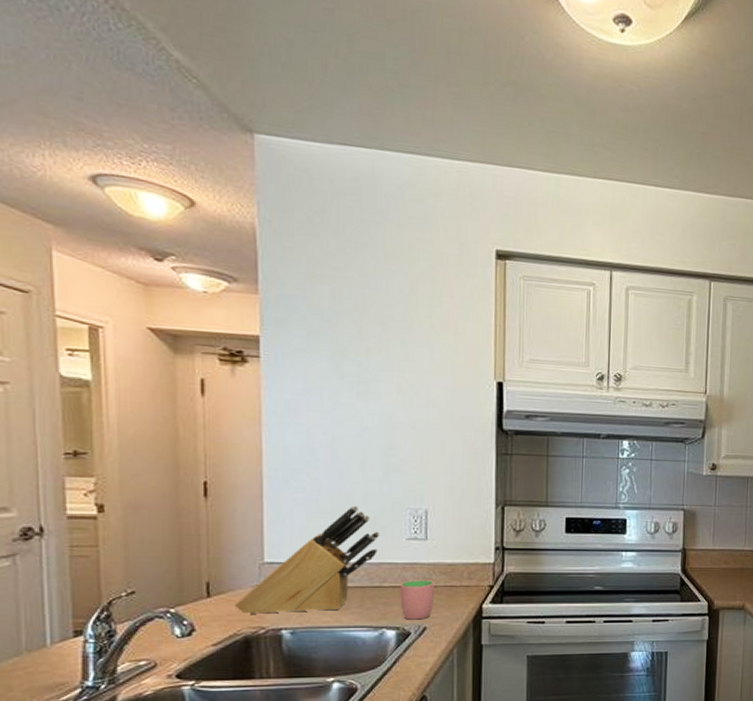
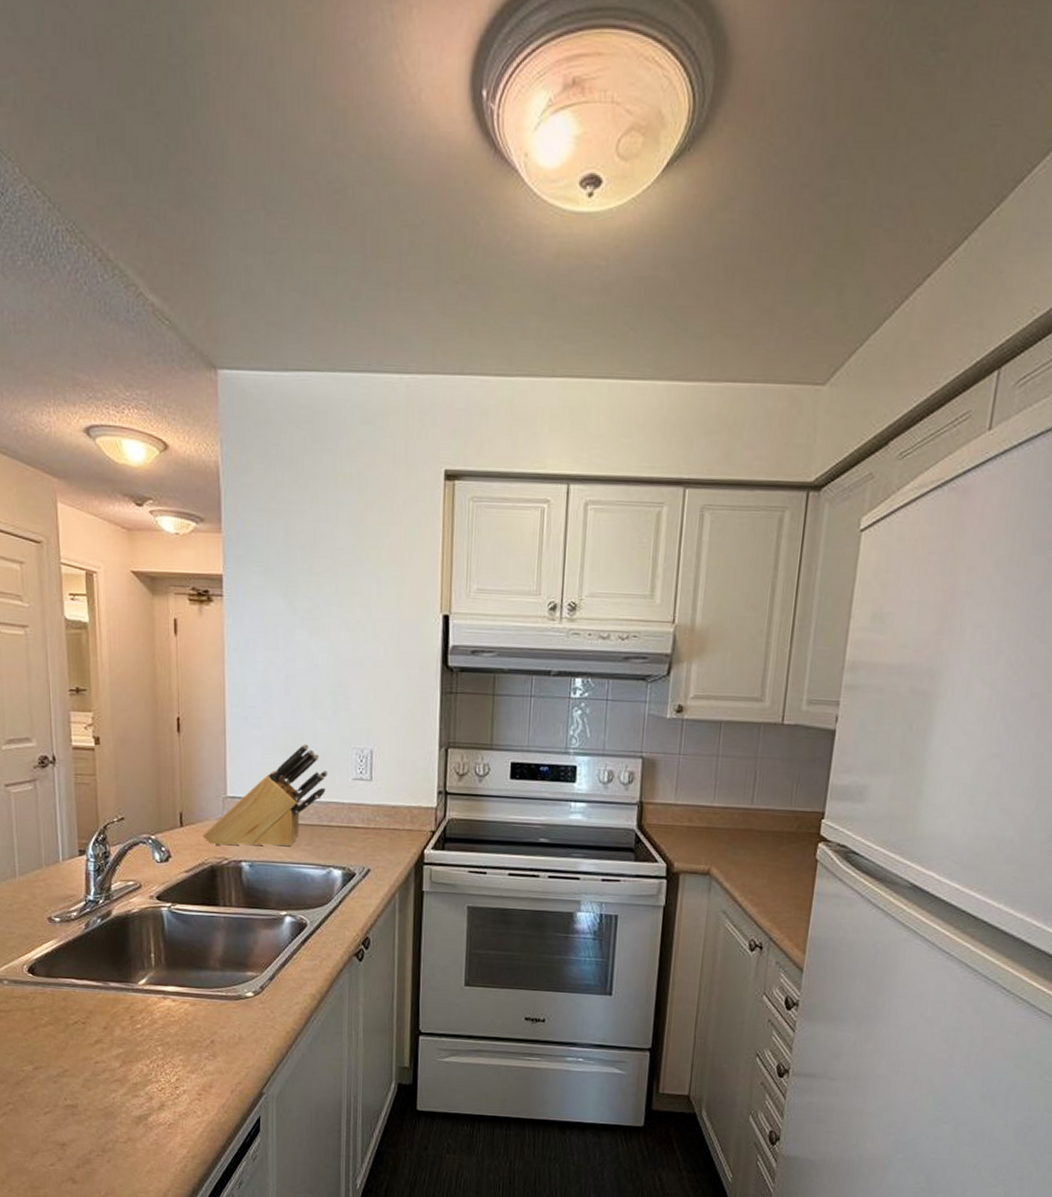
cup: present [399,580,434,620] -> none [345,821,378,861]

